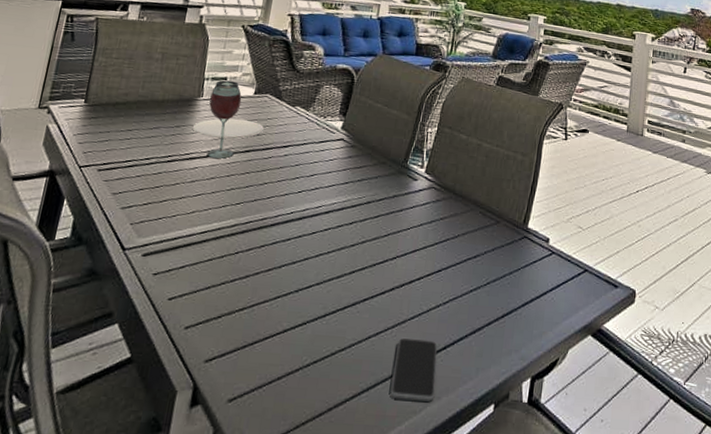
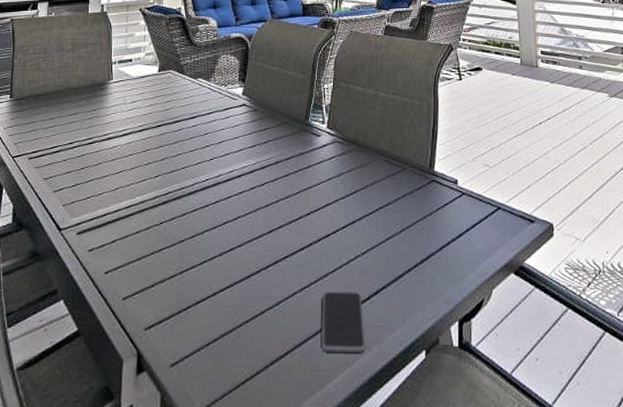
plate: present [192,118,264,139] -> none [107,96,171,116]
wineglass: present [207,80,242,159] -> none [119,62,148,135]

